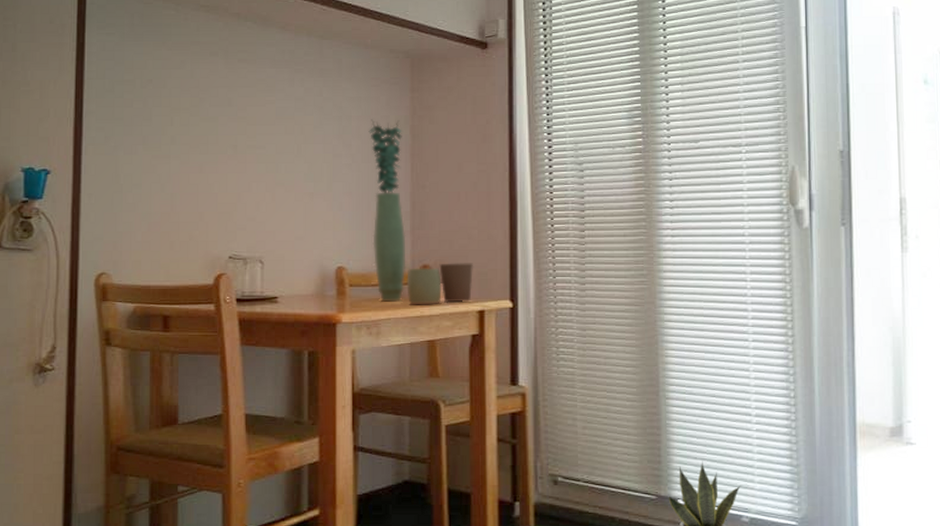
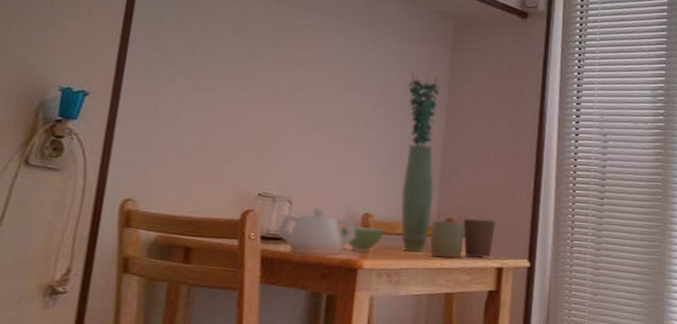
teapot: none [252,266,332,315] -> present [277,208,357,257]
bowl: none [315,280,359,307] -> present [340,225,384,253]

